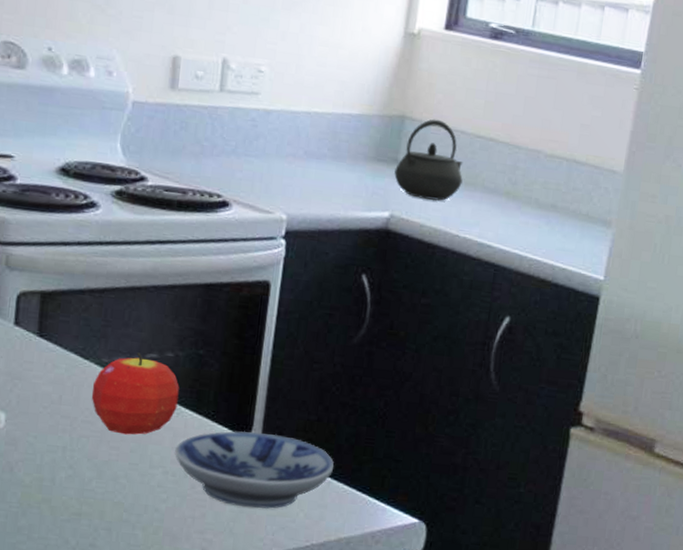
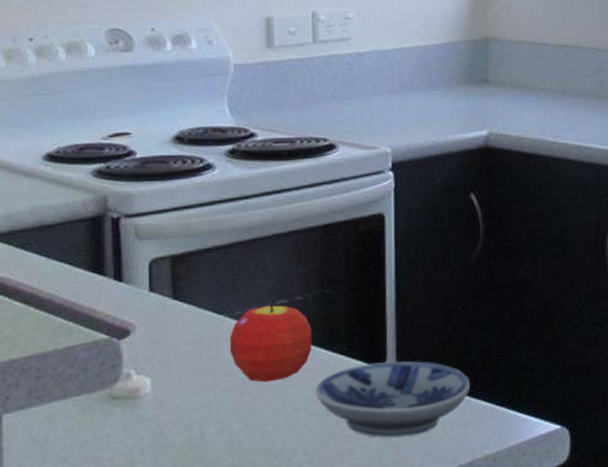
kettle: present [394,119,464,201] -> none [487,36,552,113]

